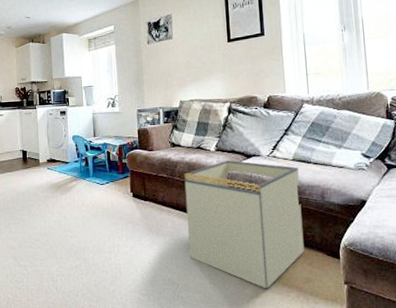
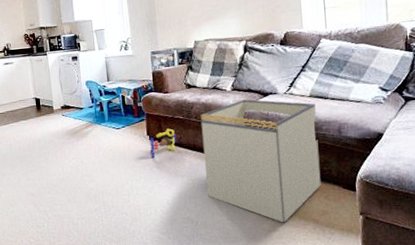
stacking toy: none [132,186,160,215] -> present [149,128,177,158]

